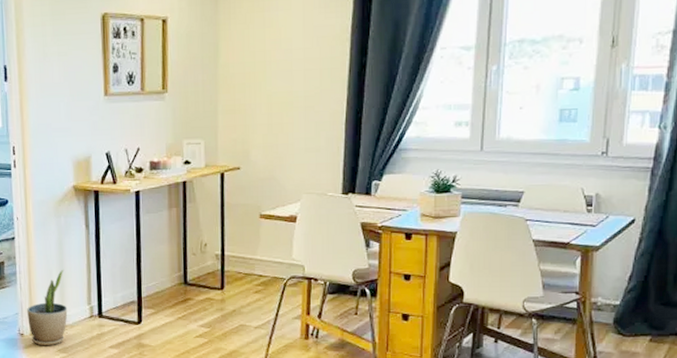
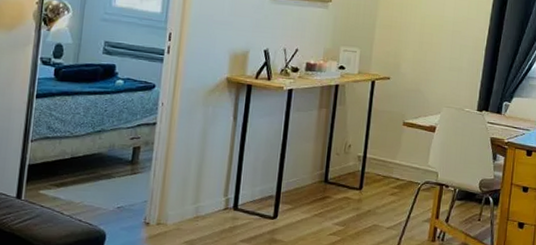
potted plant: present [27,270,68,346] -> none [156,160,205,238]

